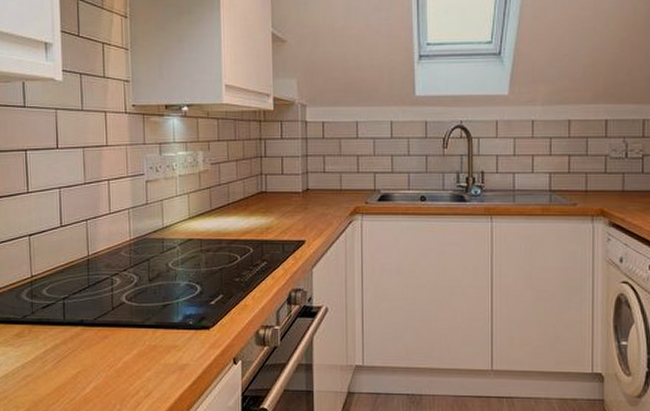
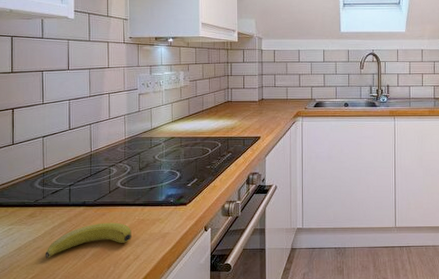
banana: none [36,348,141,390] -> present [45,222,132,259]

